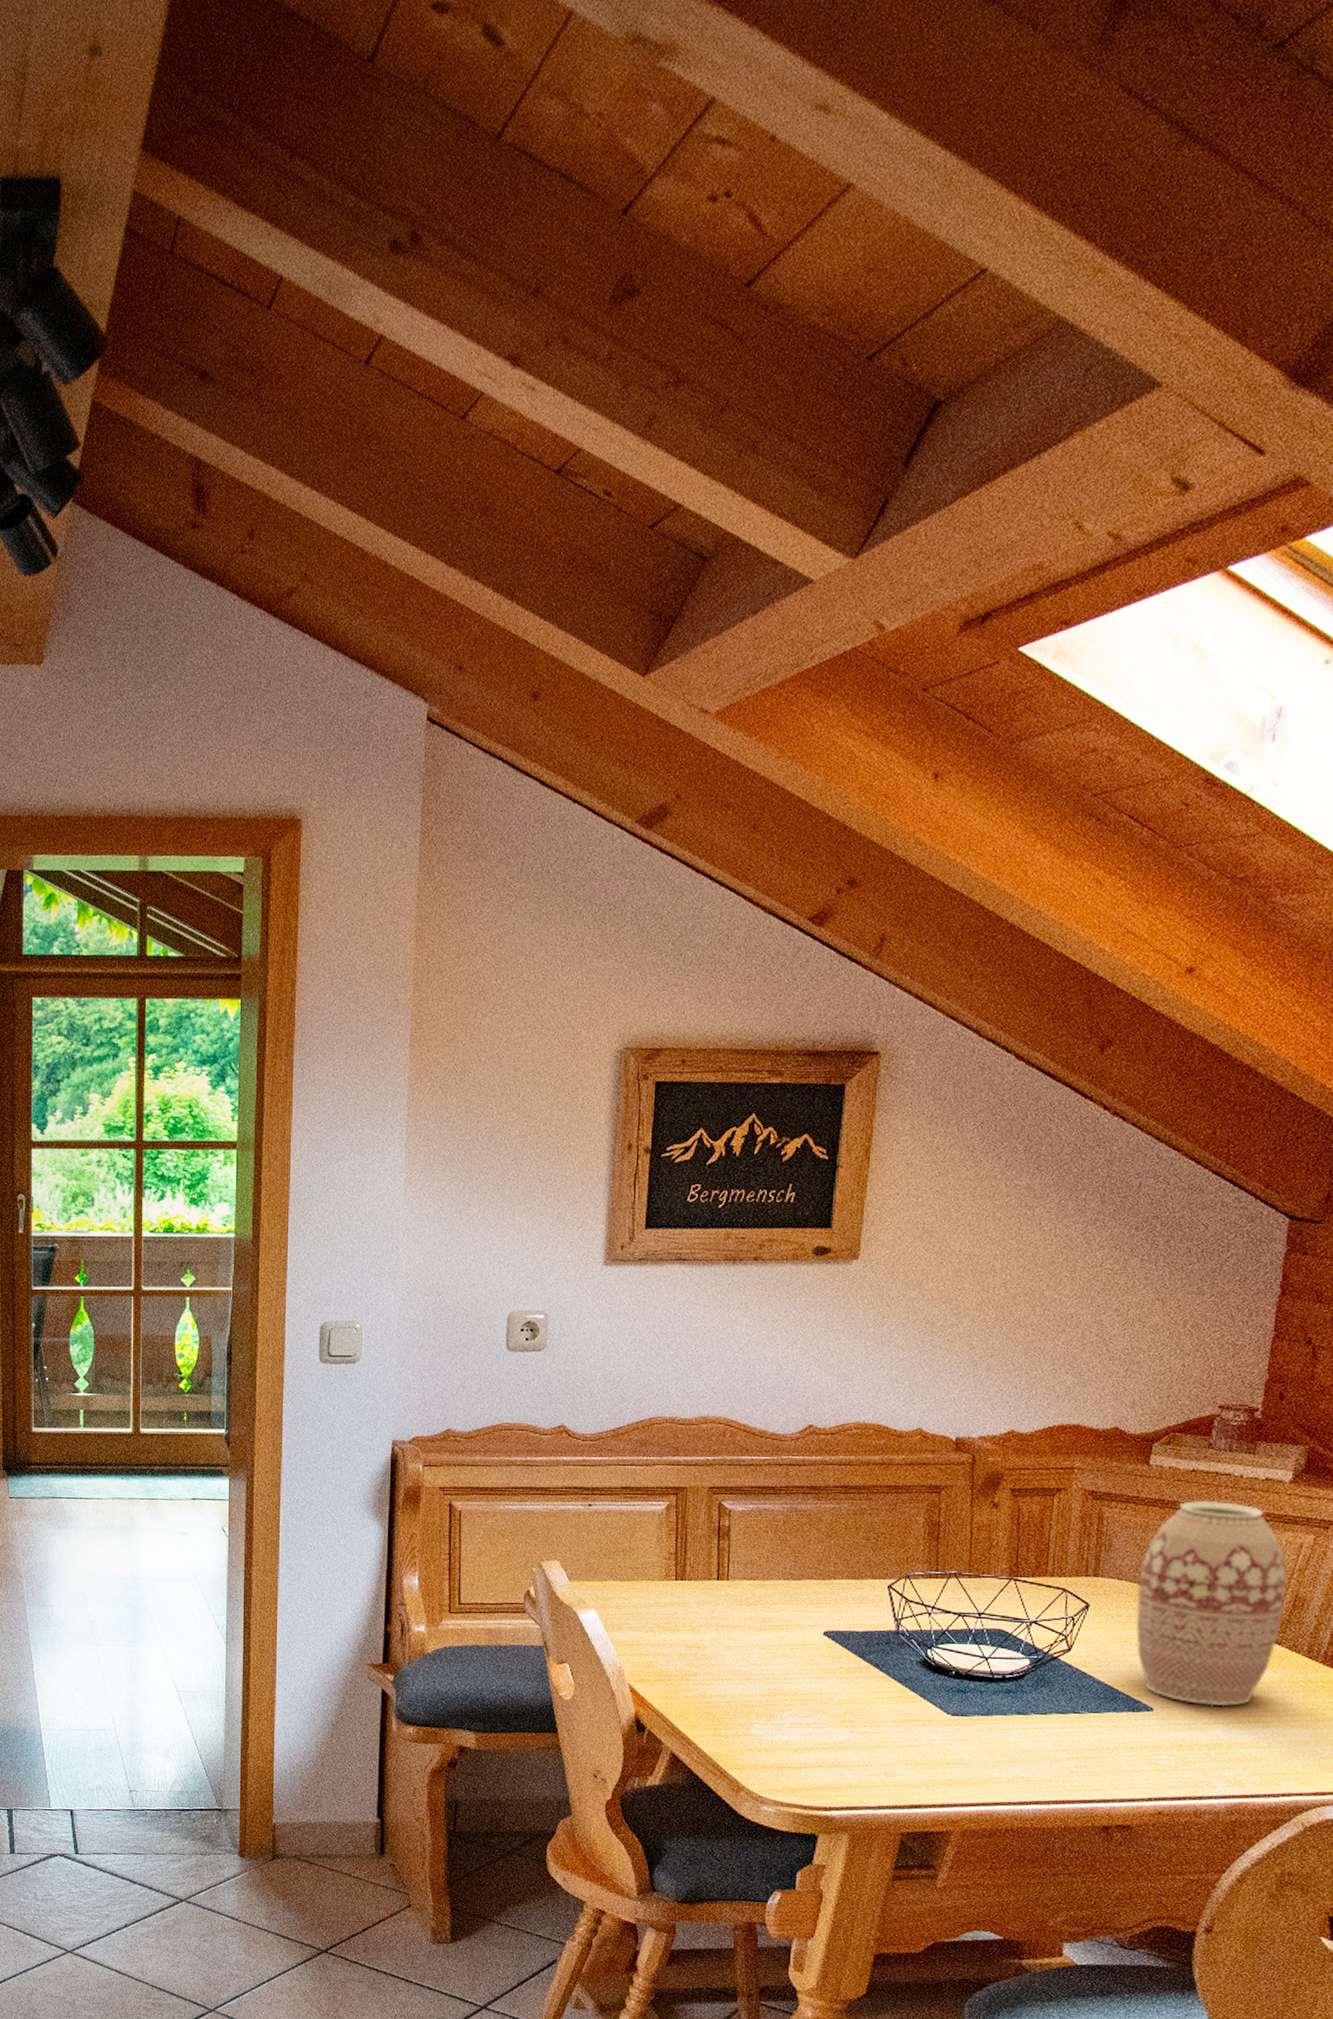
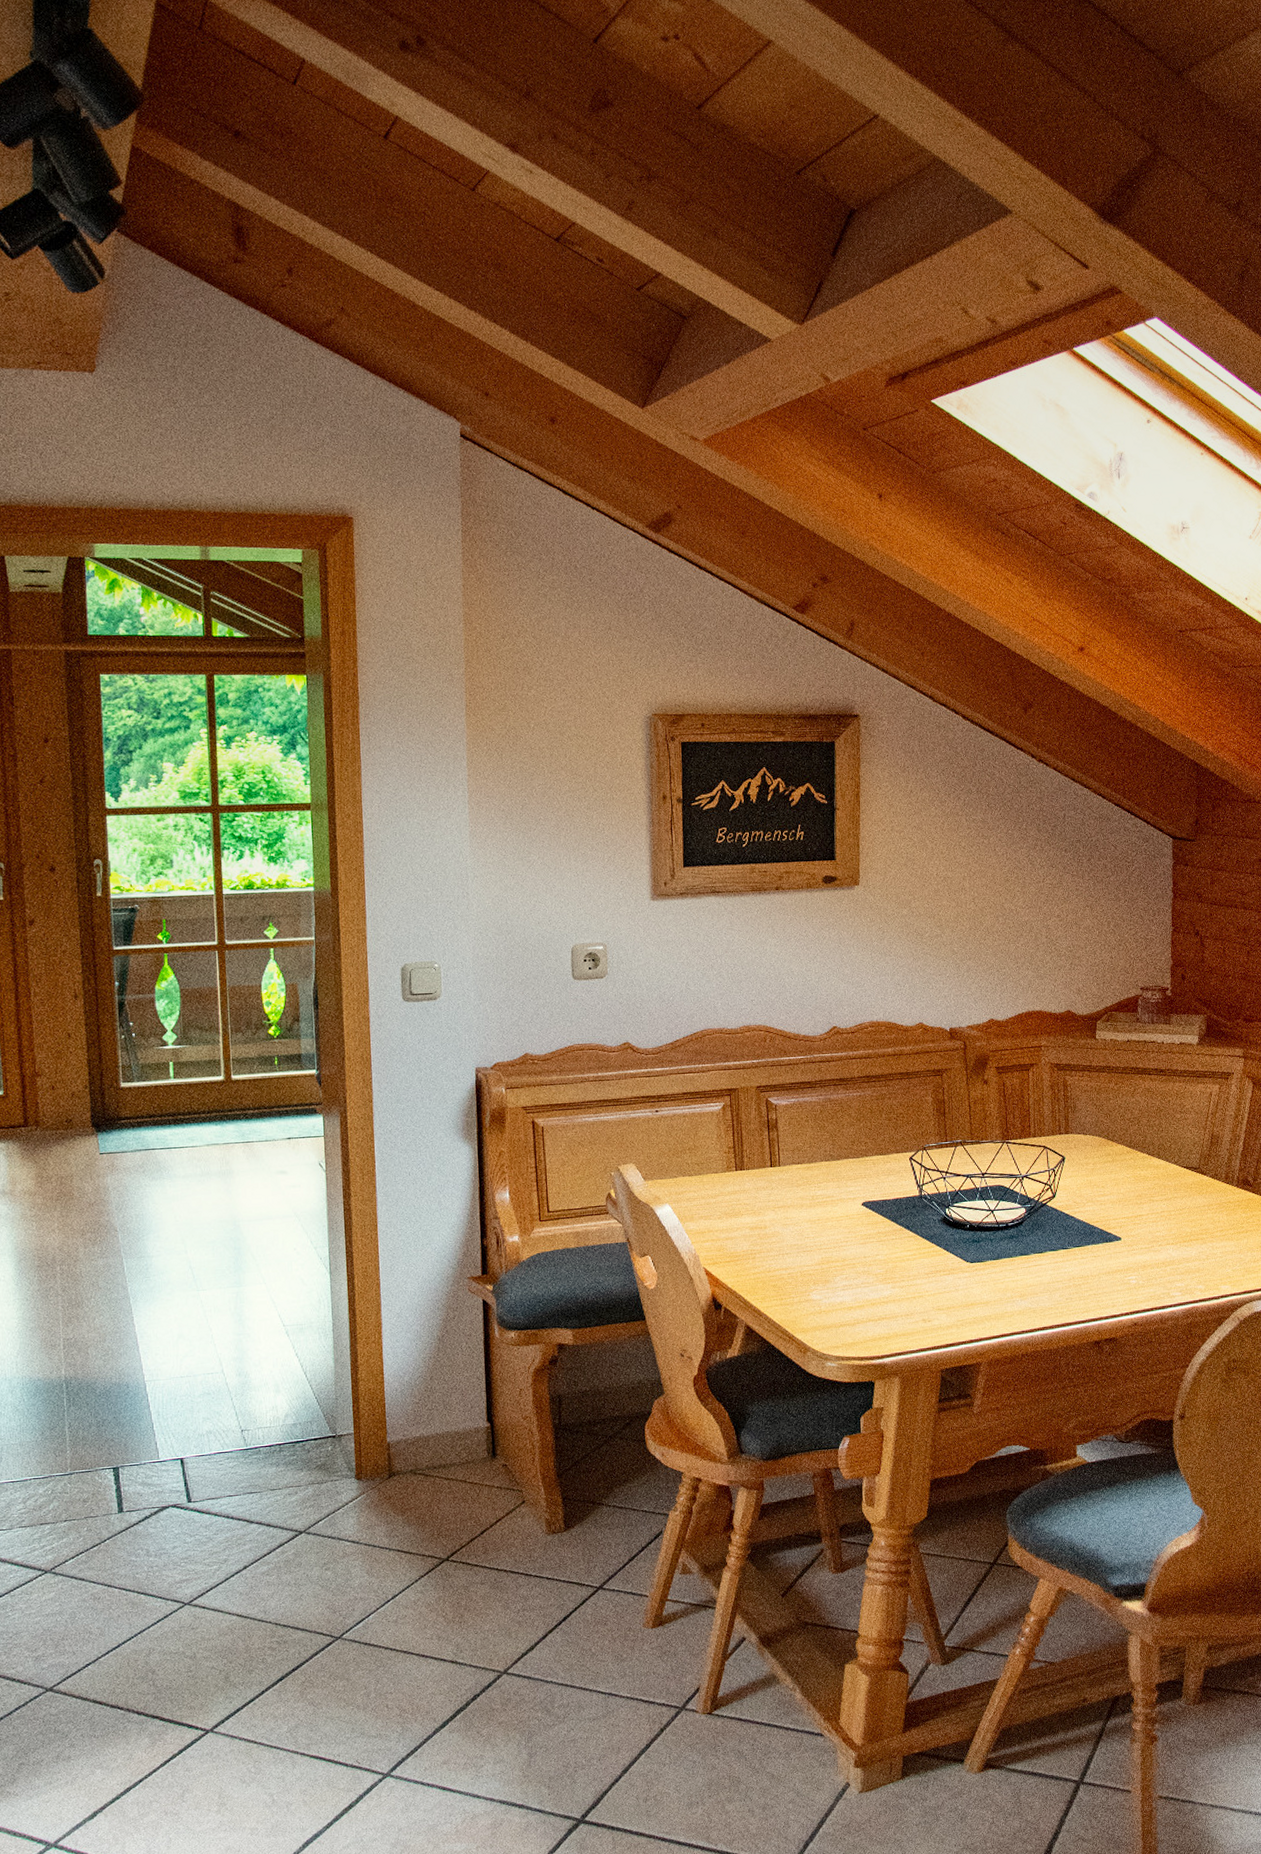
vase: present [1136,1500,1287,1707] -> none [1098,1064,1205,1231]

